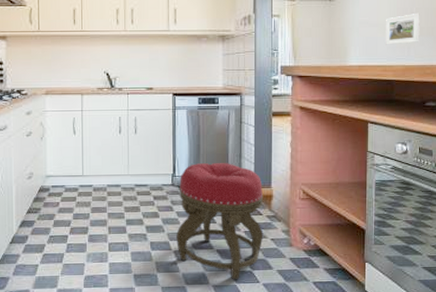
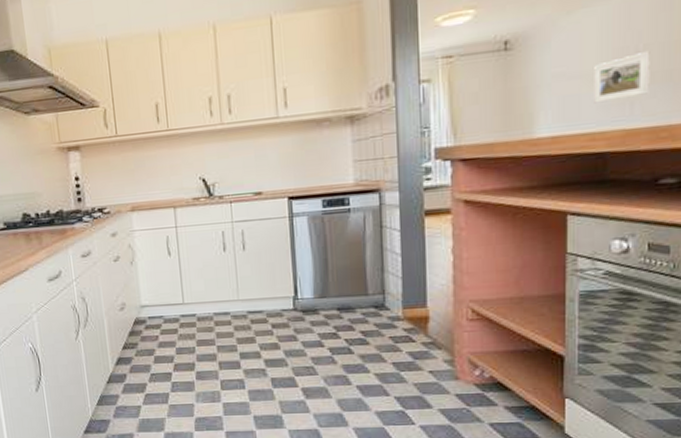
stool: present [176,163,264,280] -> none [303,279,418,422]

